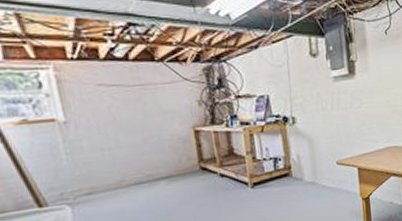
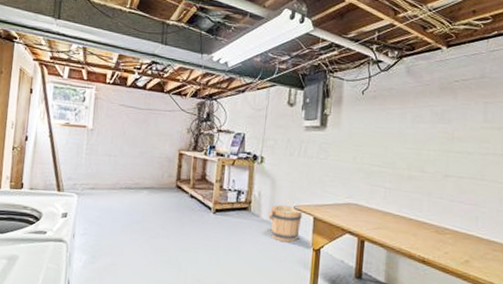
bucket: none [312,162,347,199] -> present [268,205,303,243]

